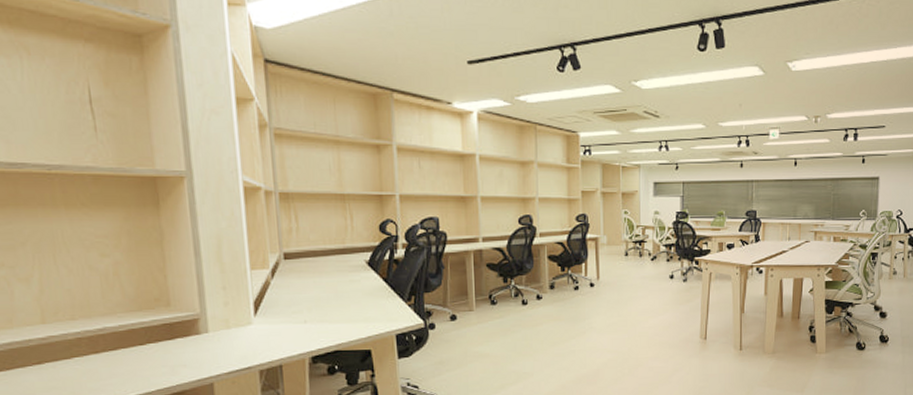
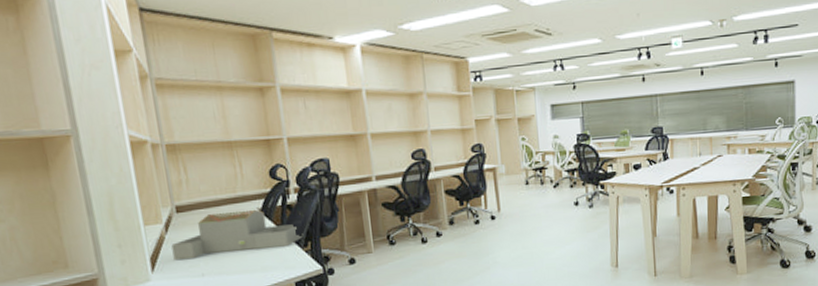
architectural model: none [276,261,408,306] -> present [171,209,304,261]

